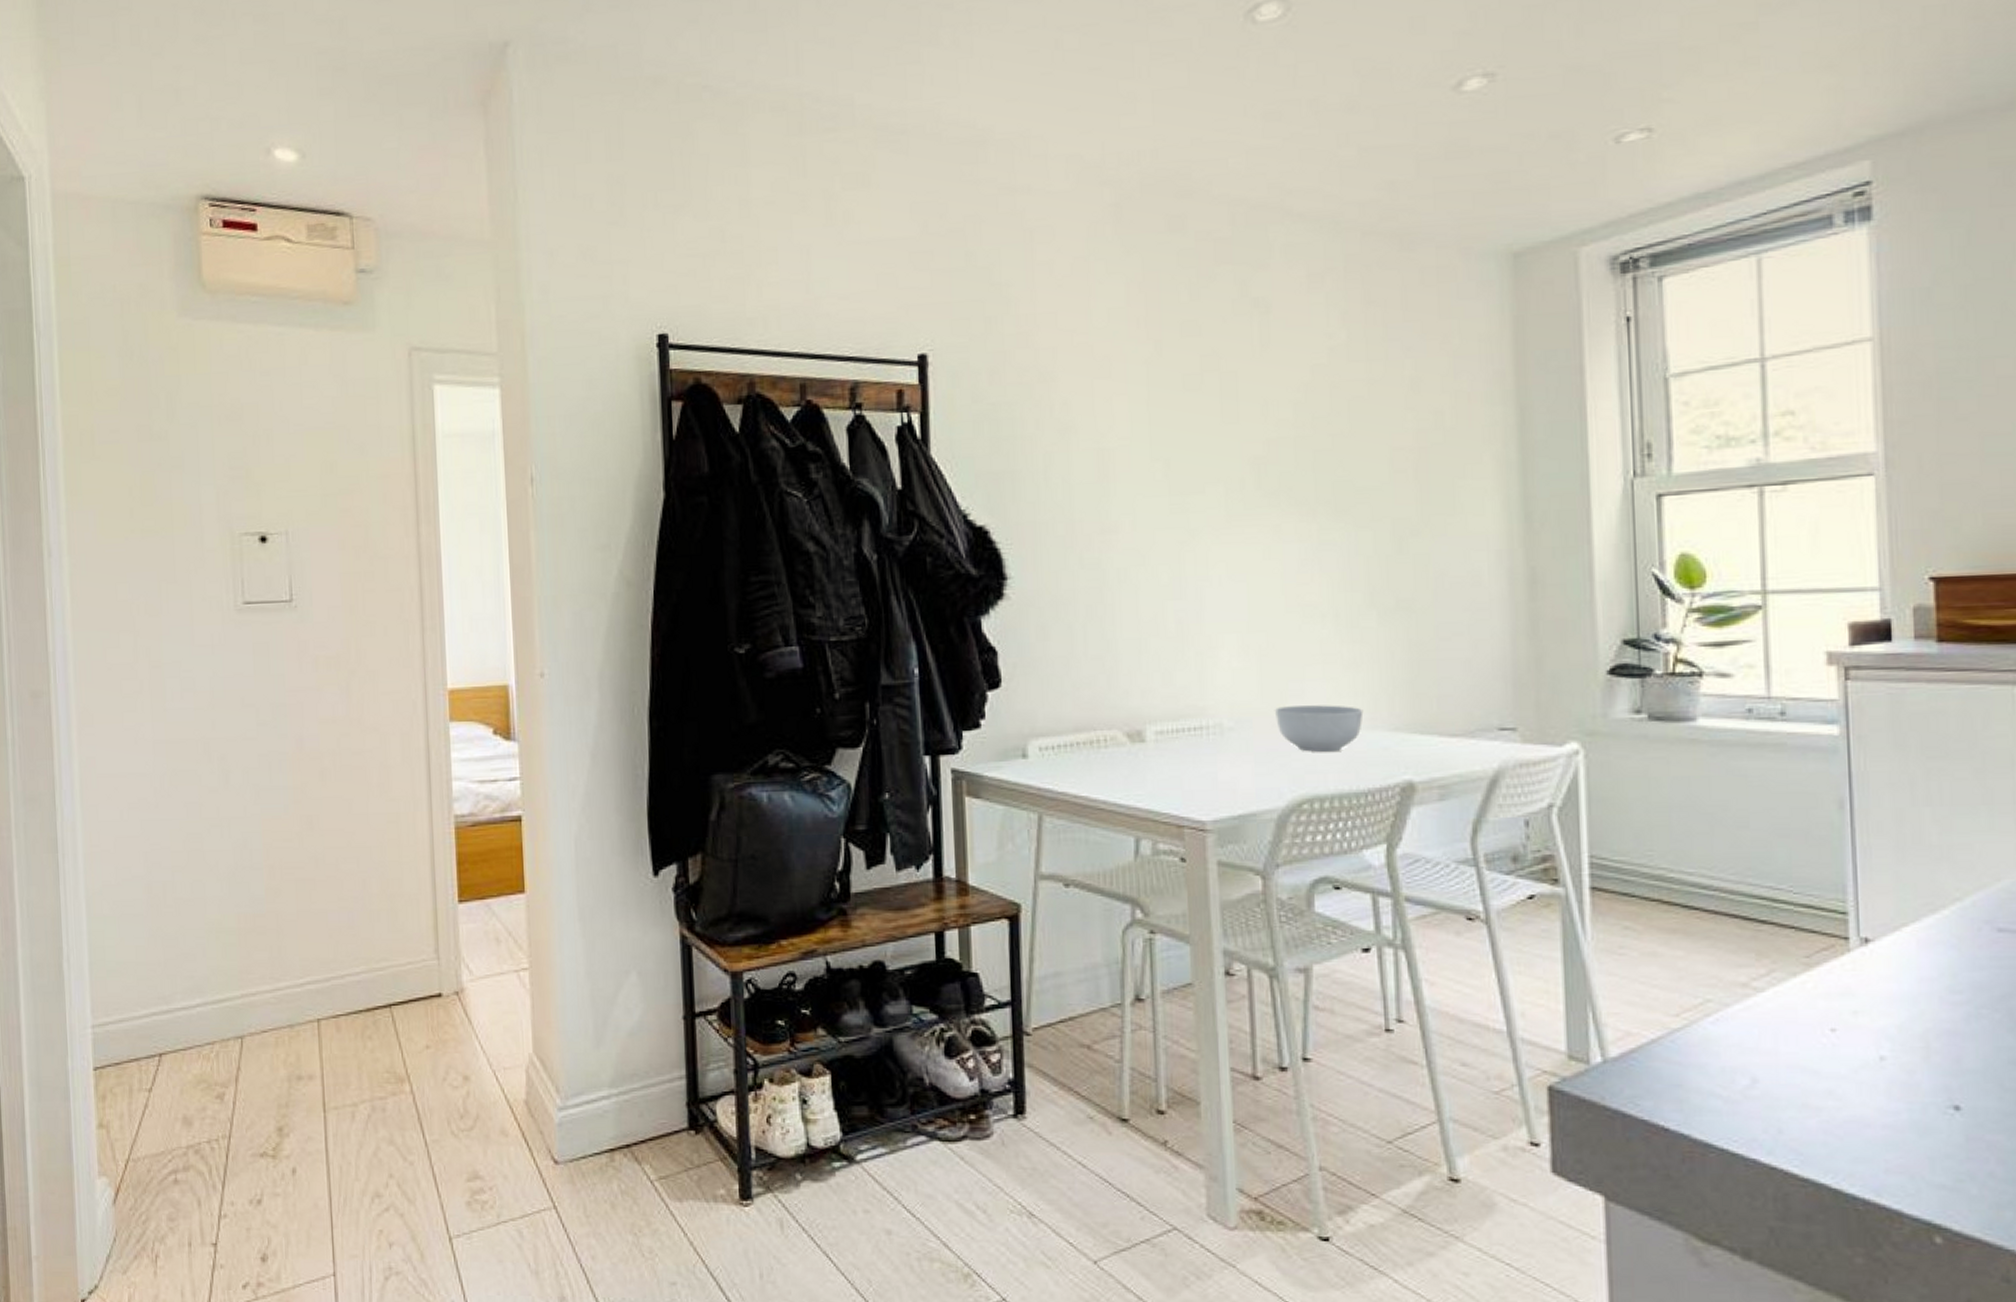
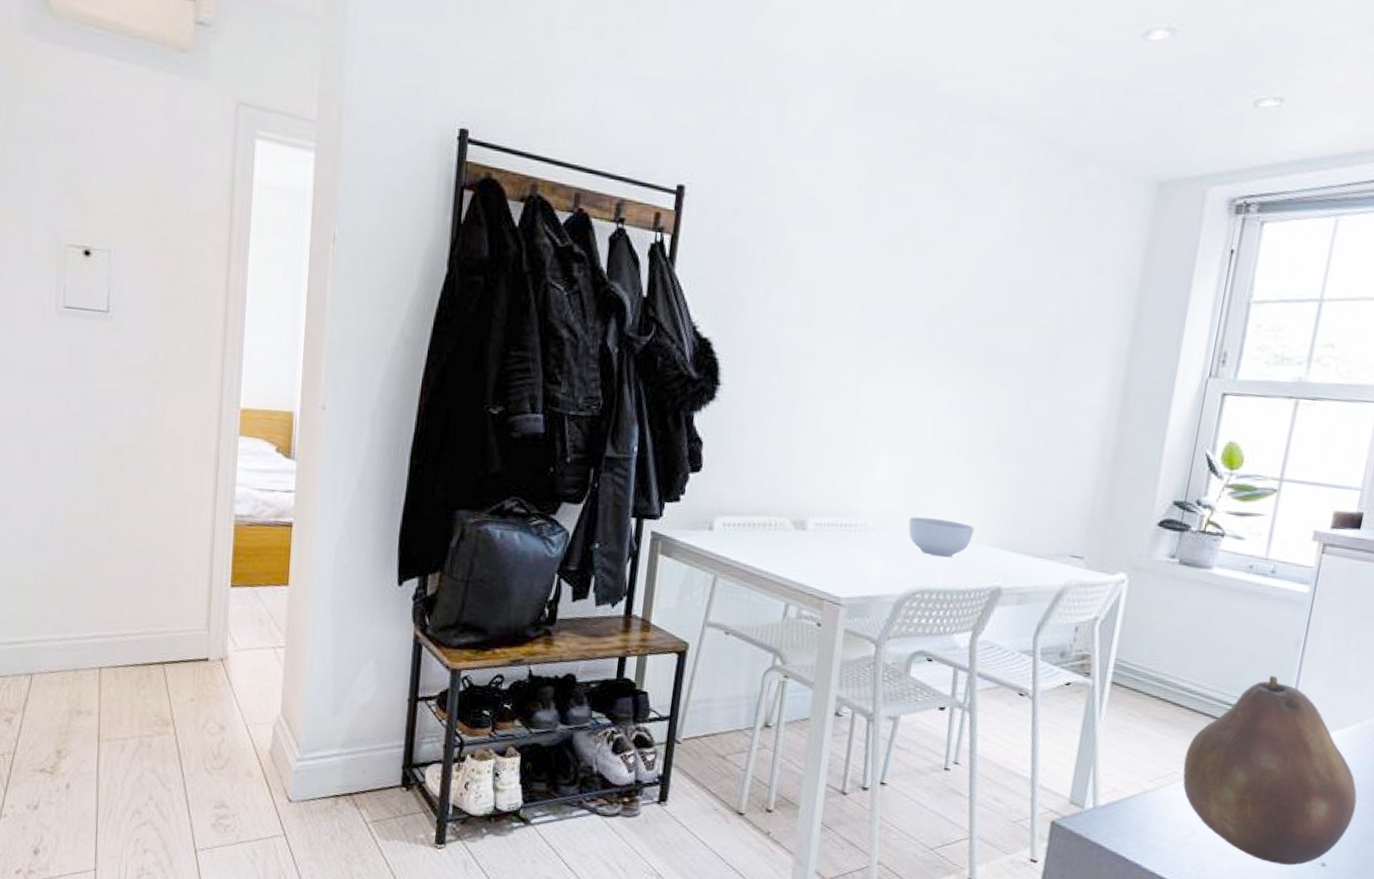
fruit: none [1717,852,1985,1114] -> present [1183,675,1357,866]

